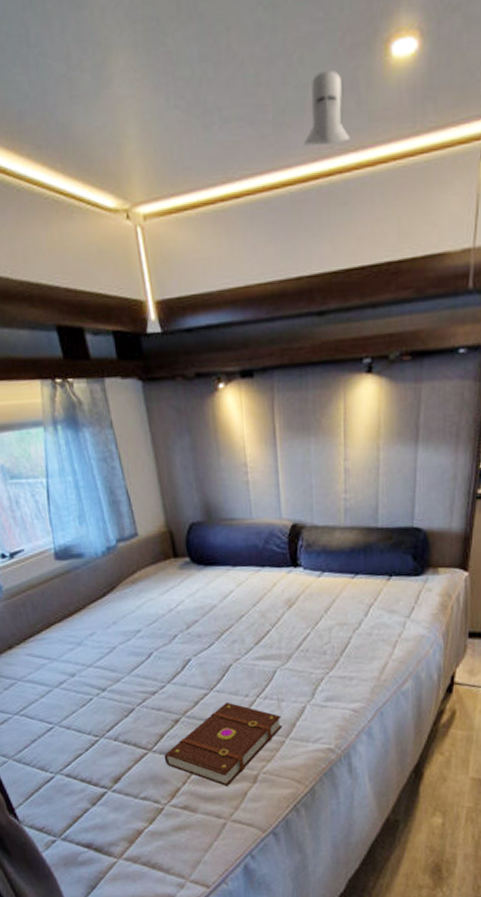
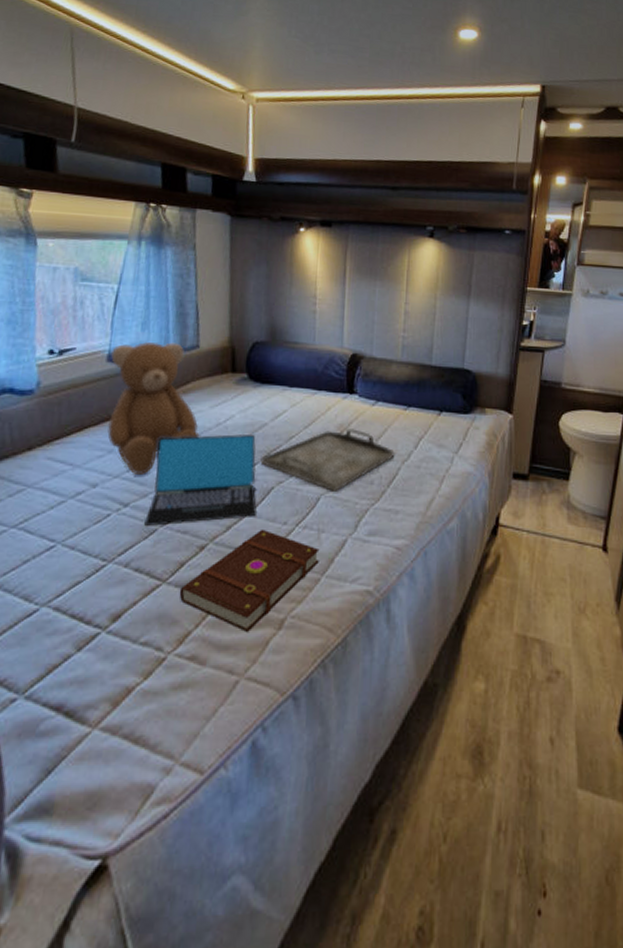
teddy bear: none [57,533,155,663] -> present [107,341,200,474]
laptop: none [119,616,219,706] -> present [144,433,257,526]
serving tray: none [215,602,345,664] -> present [260,428,395,491]
knight helmet: present [304,69,350,146] -> none [391,36,426,80]

